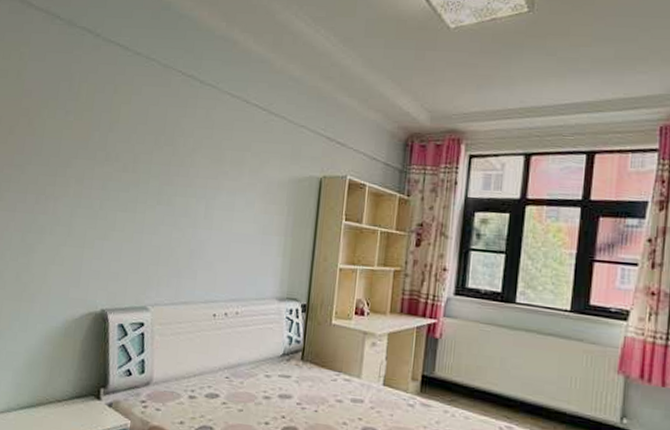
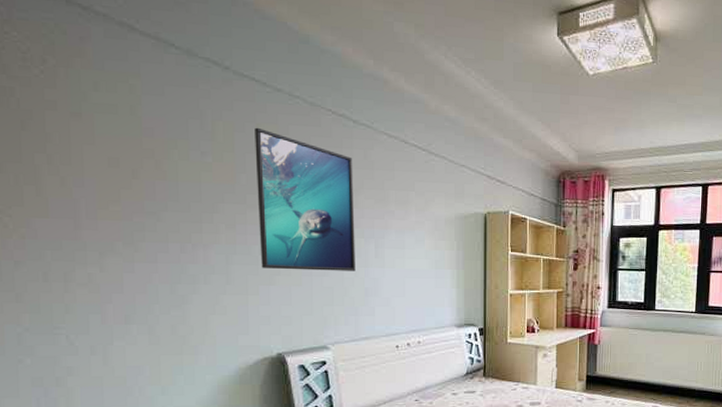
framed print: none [99,88,195,232] -> present [255,127,356,271]

